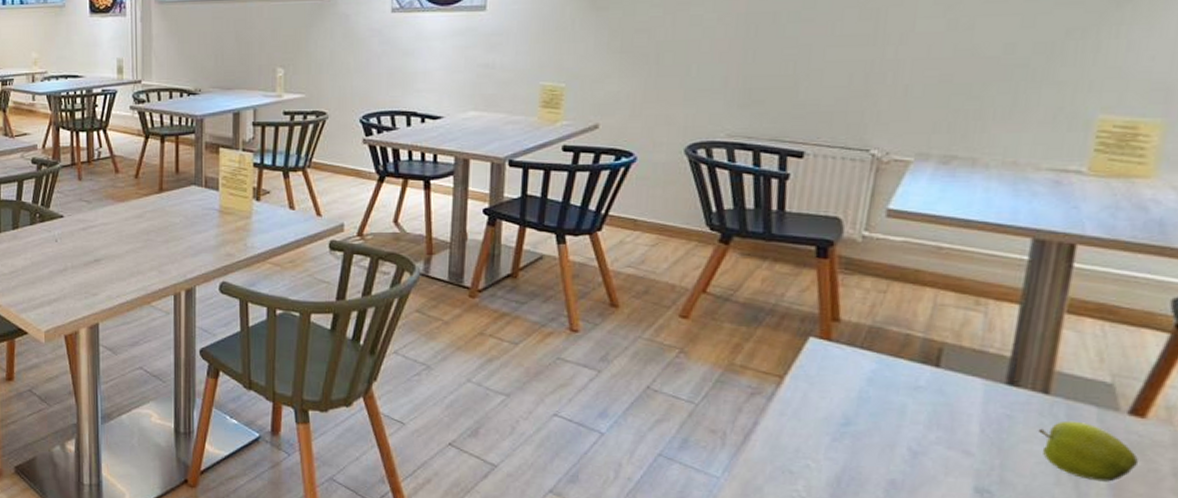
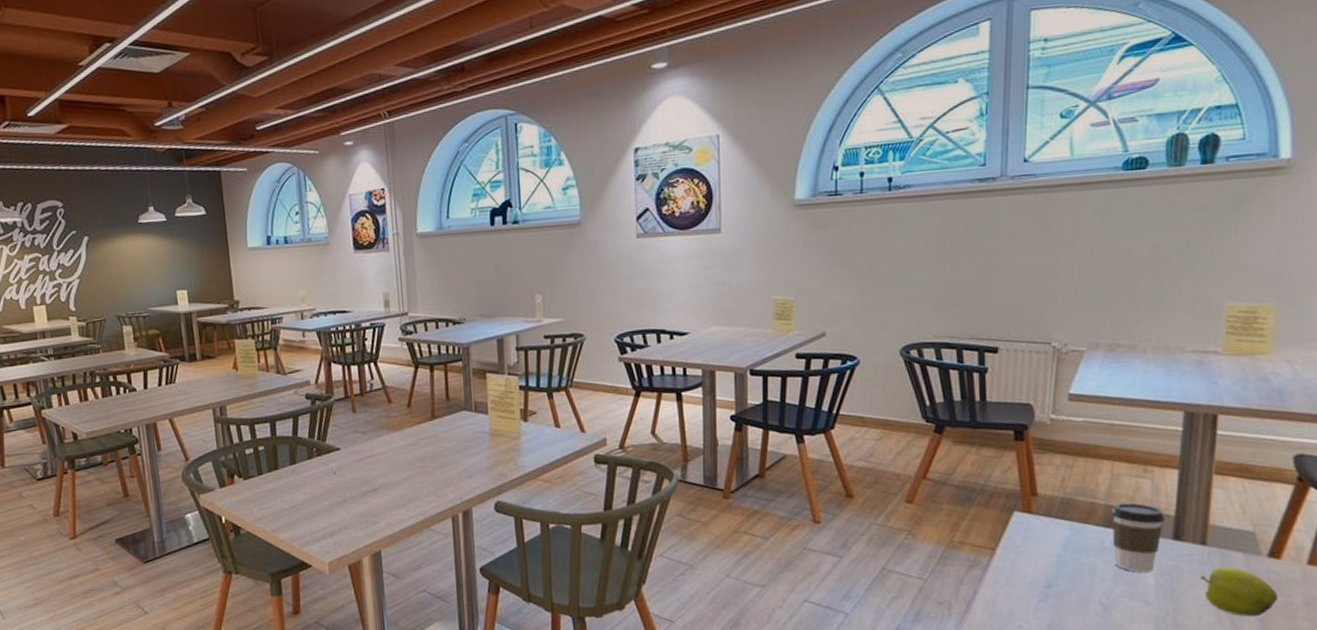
coffee cup: none [929,337,998,419] -> present [1112,502,1165,573]

